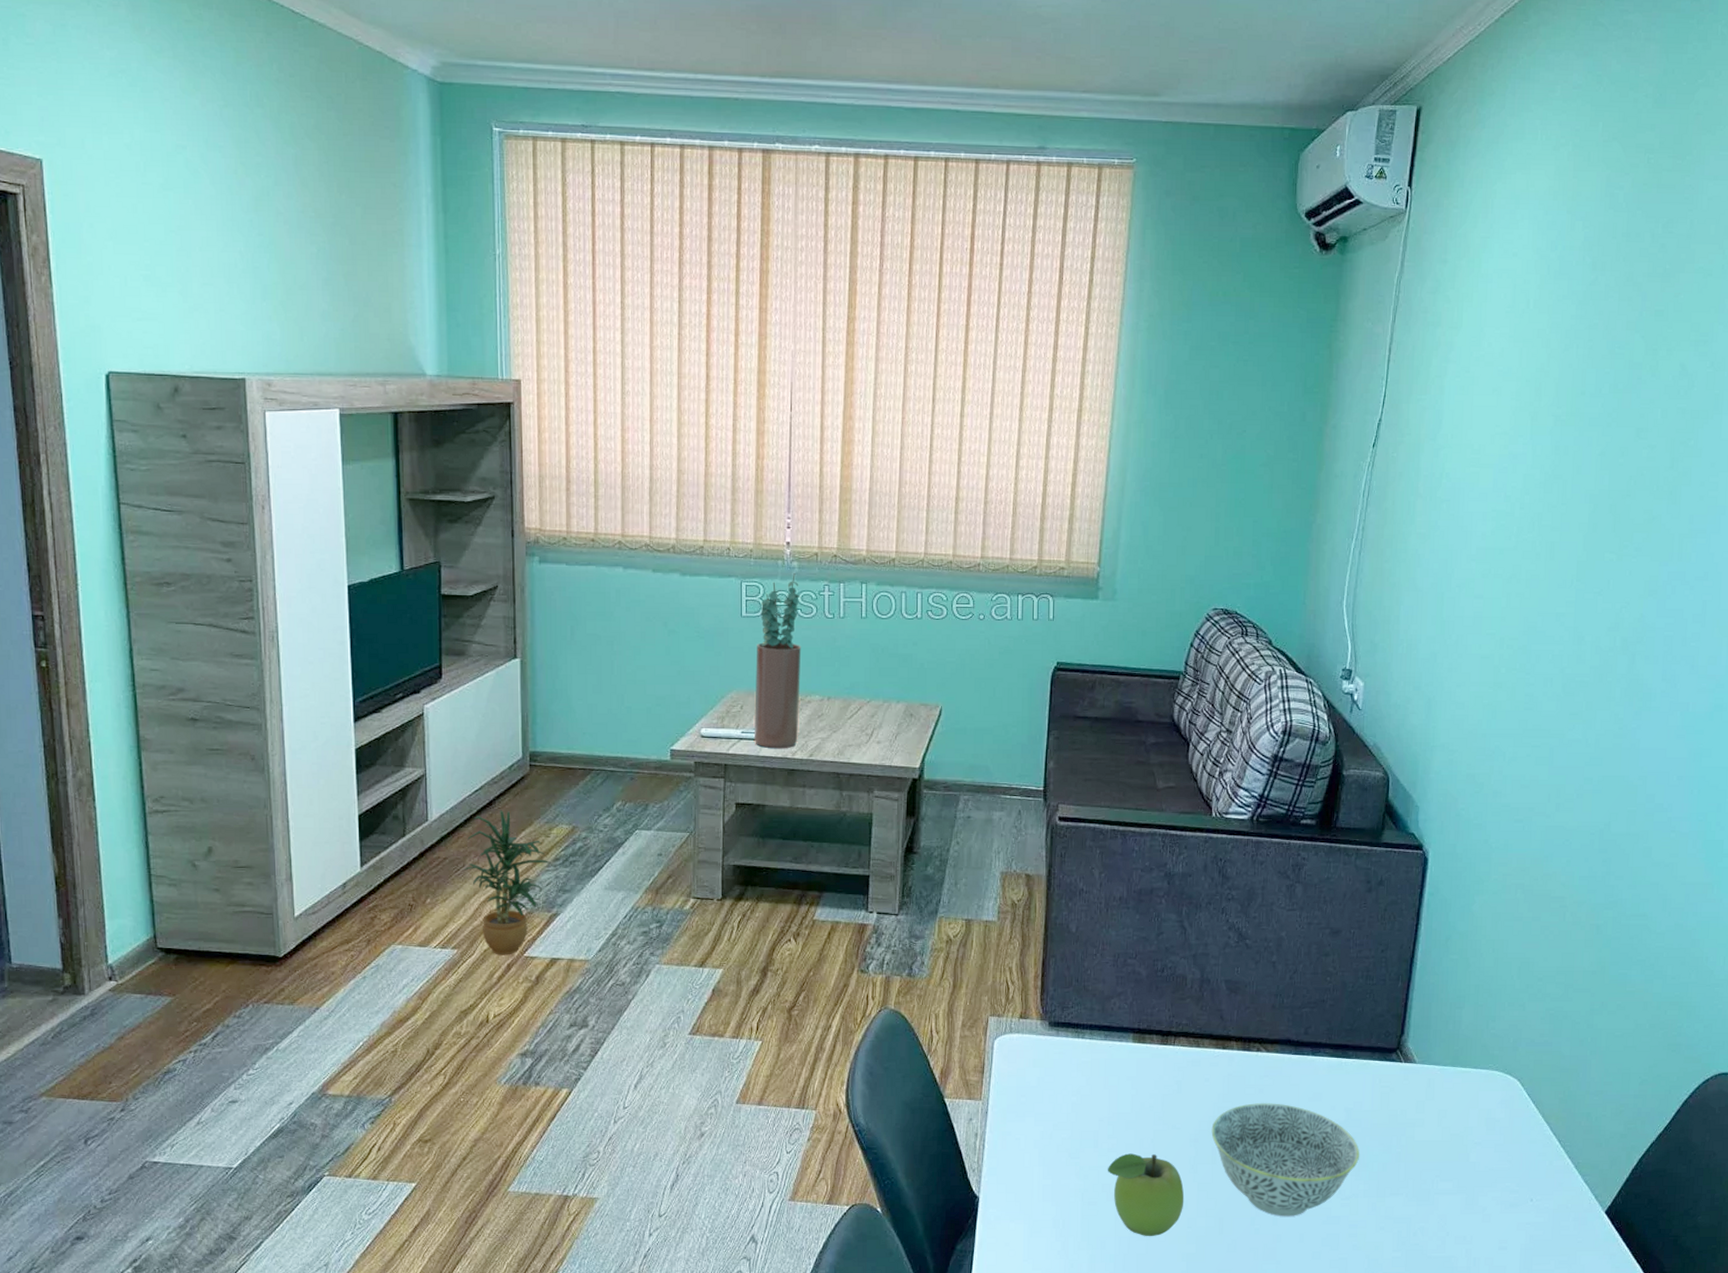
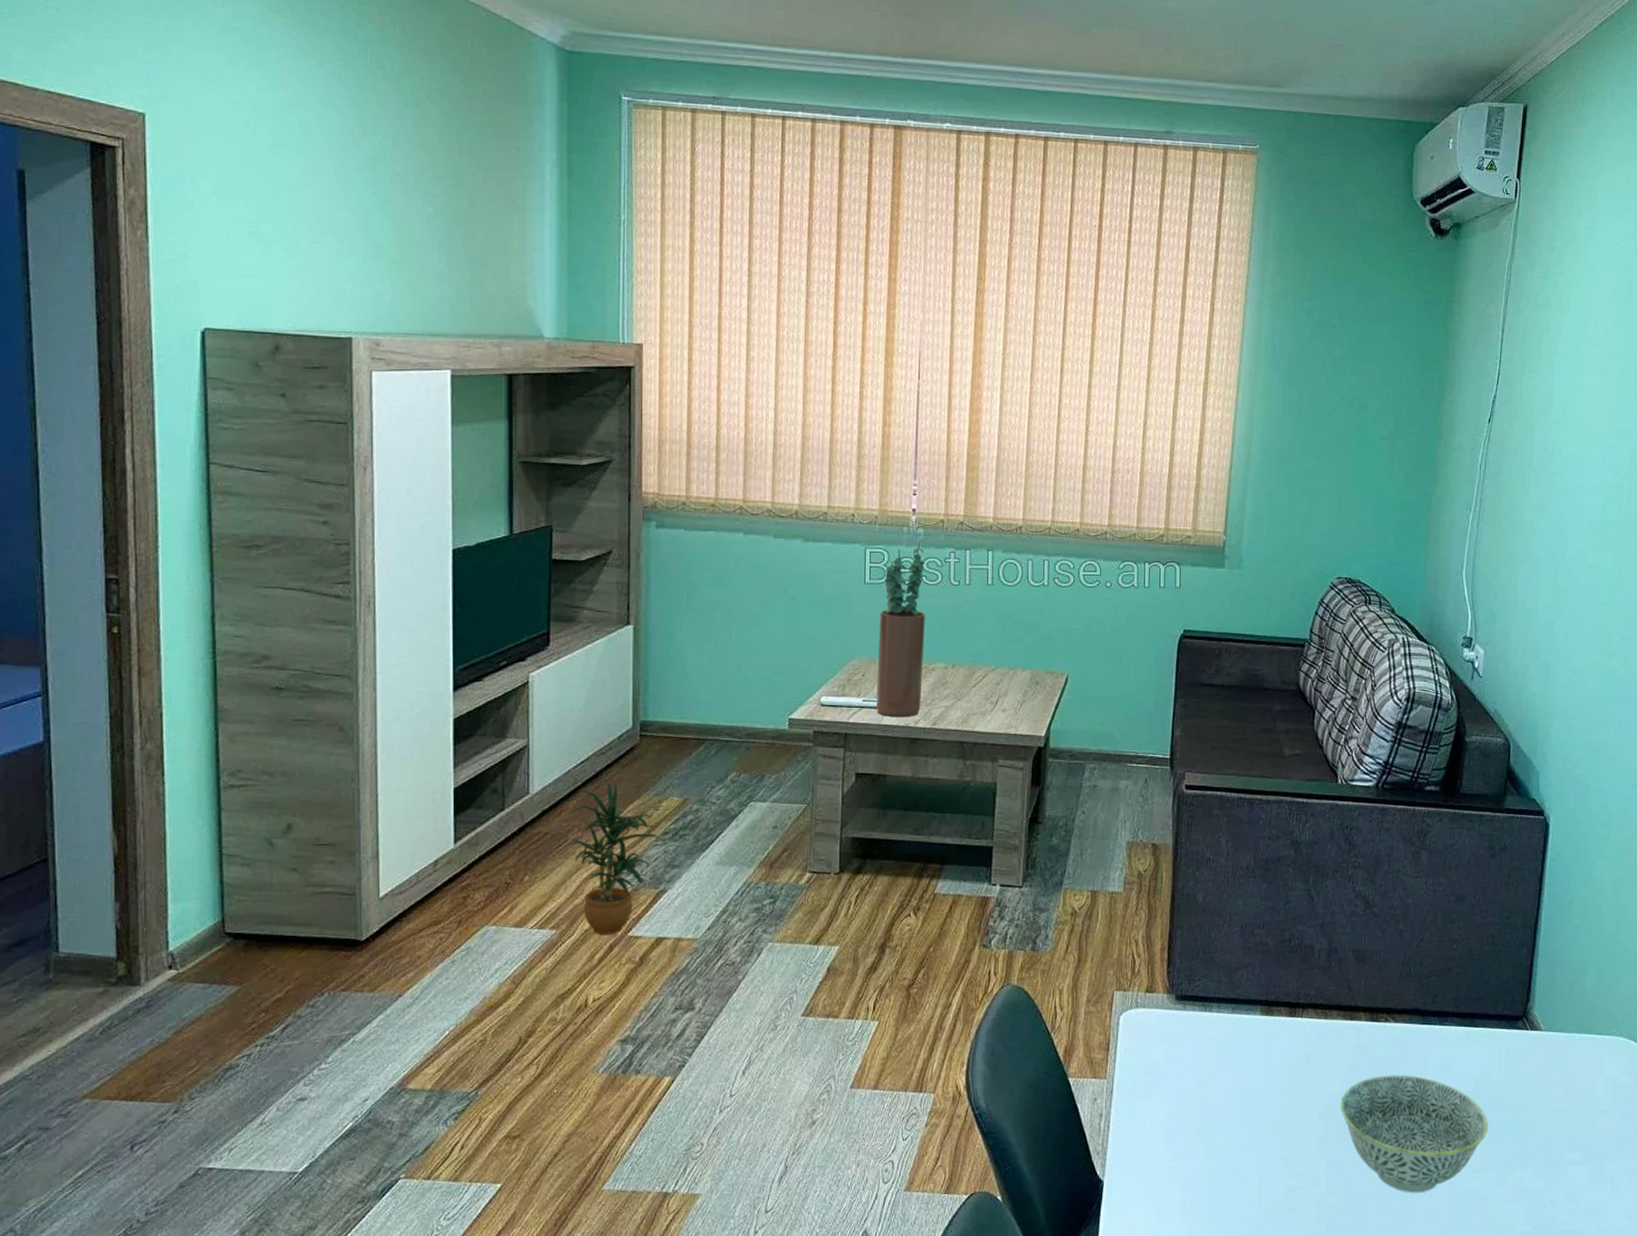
fruit: present [1107,1153,1185,1237] -> none [1235,1131,1314,1218]

